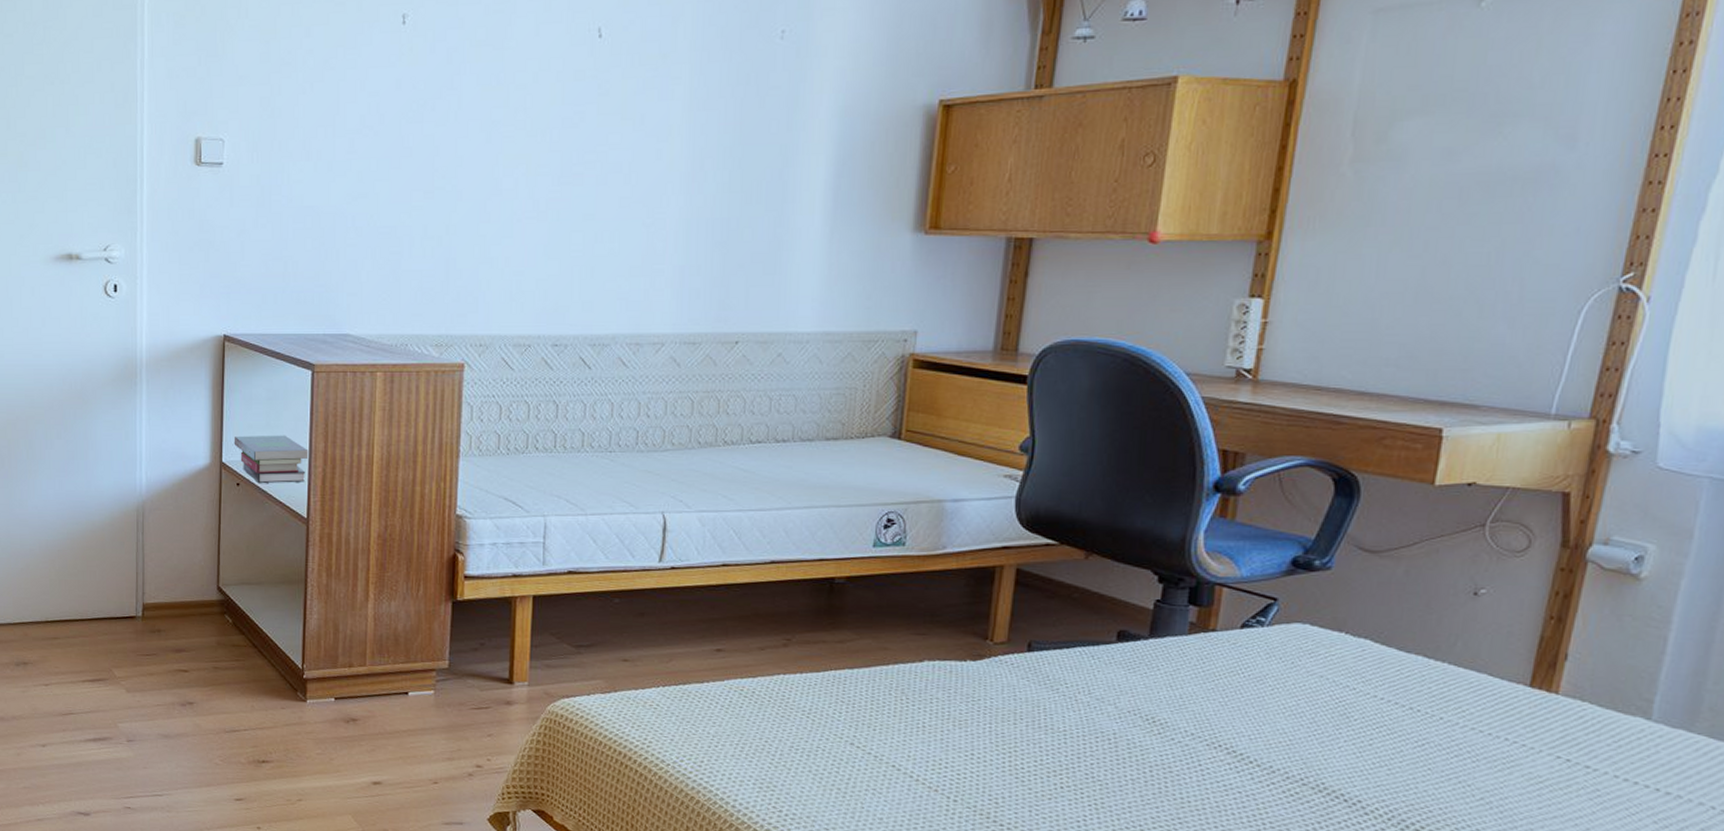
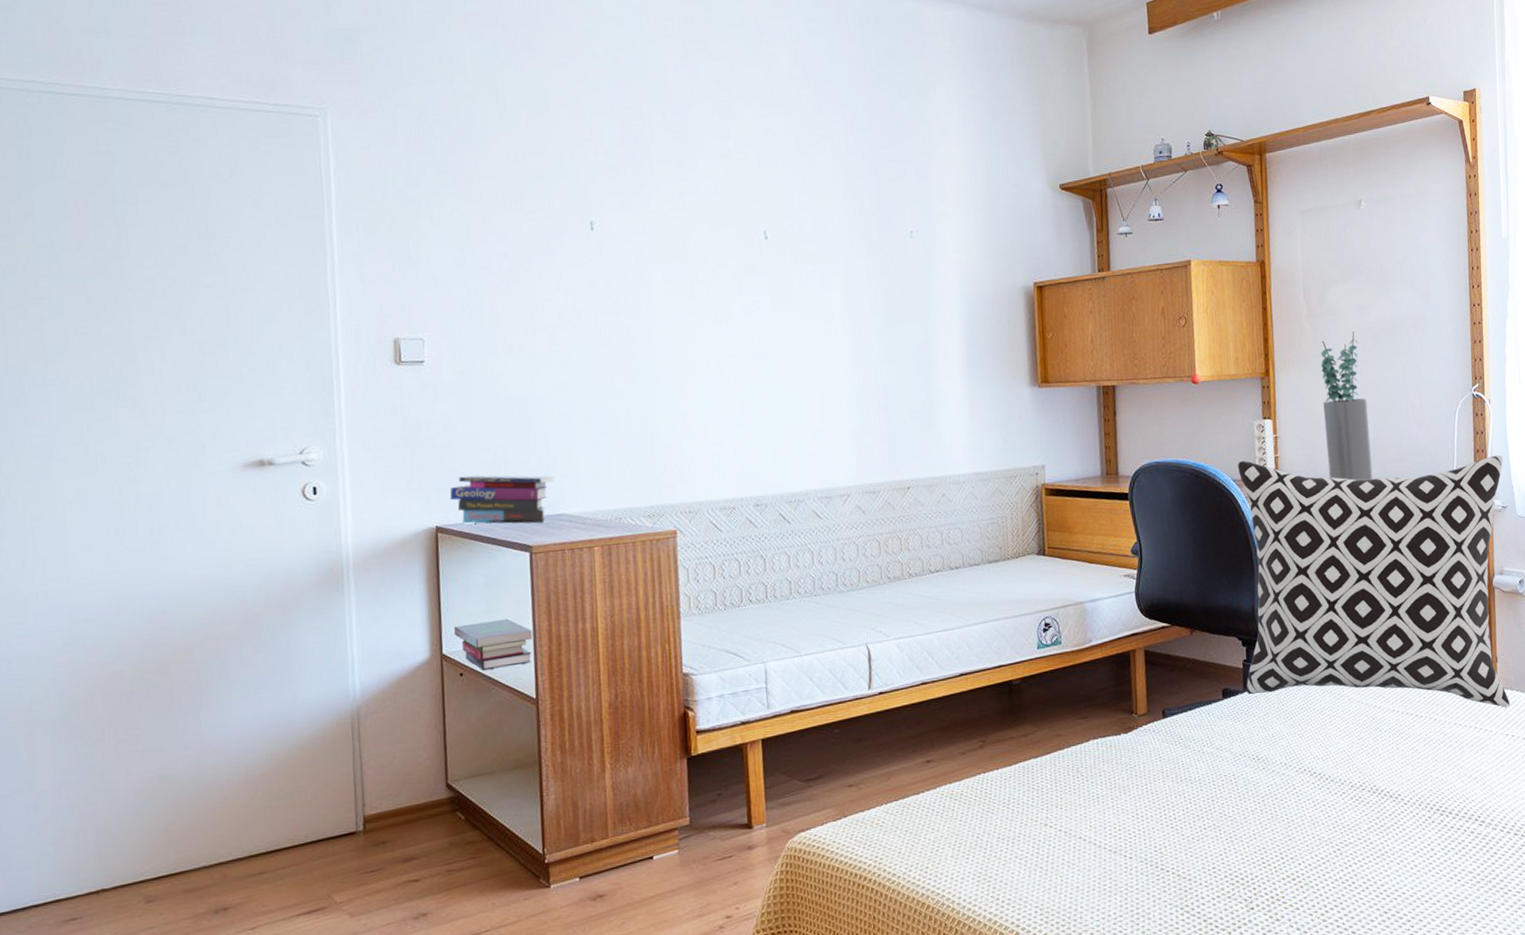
books: none [238,286,342,342] -> present [449,475,555,524]
pillow: none [1153,348,1652,722] -> present [1237,455,1510,708]
vase: none [1339,185,1431,393] -> present [1321,331,1373,481]

